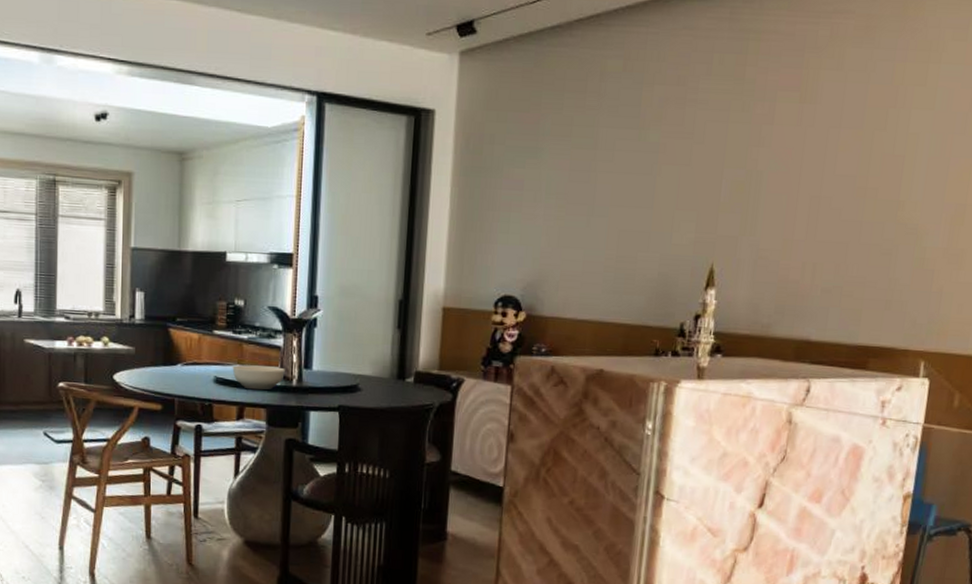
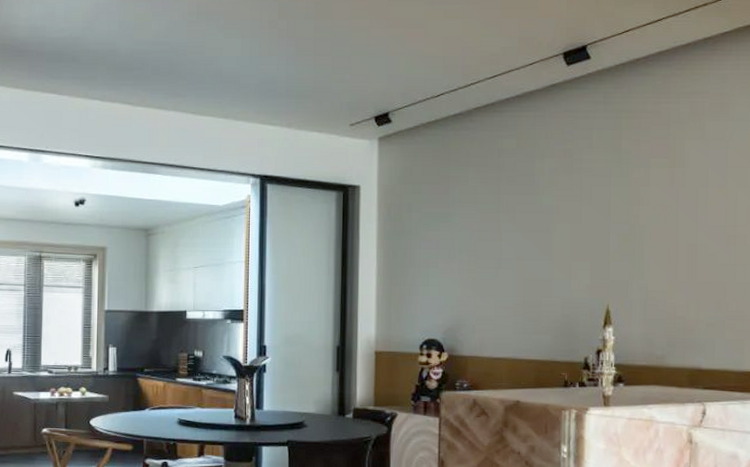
bowl: present [232,365,286,391] -> none [193,407,240,430]

